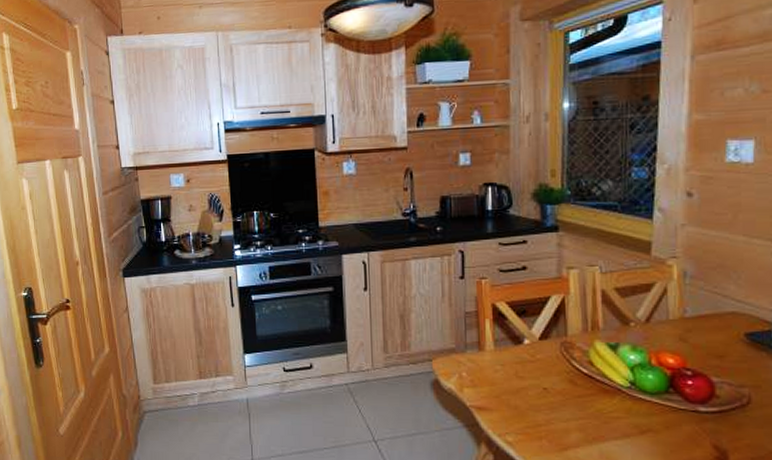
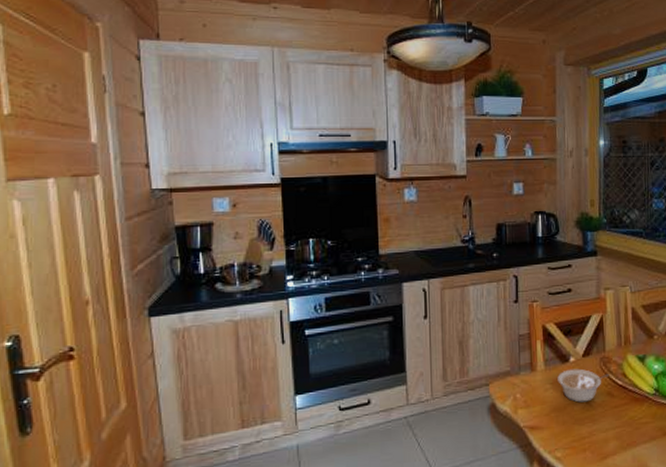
legume: none [509,352,572,388] -> present [557,368,609,403]

